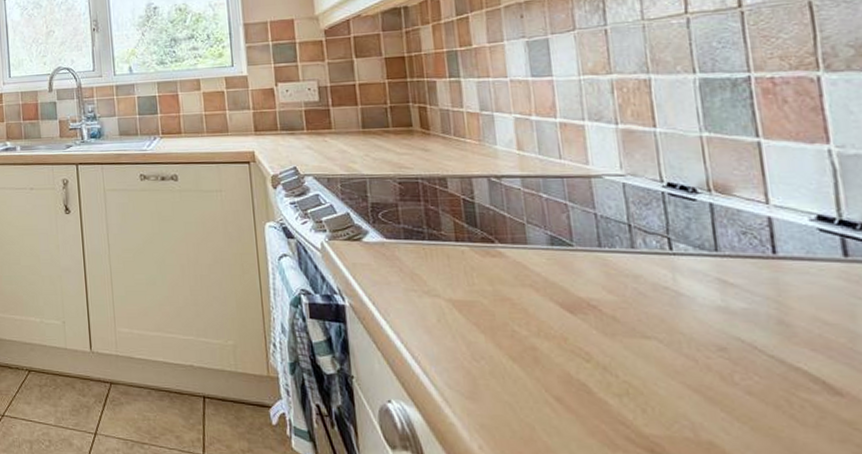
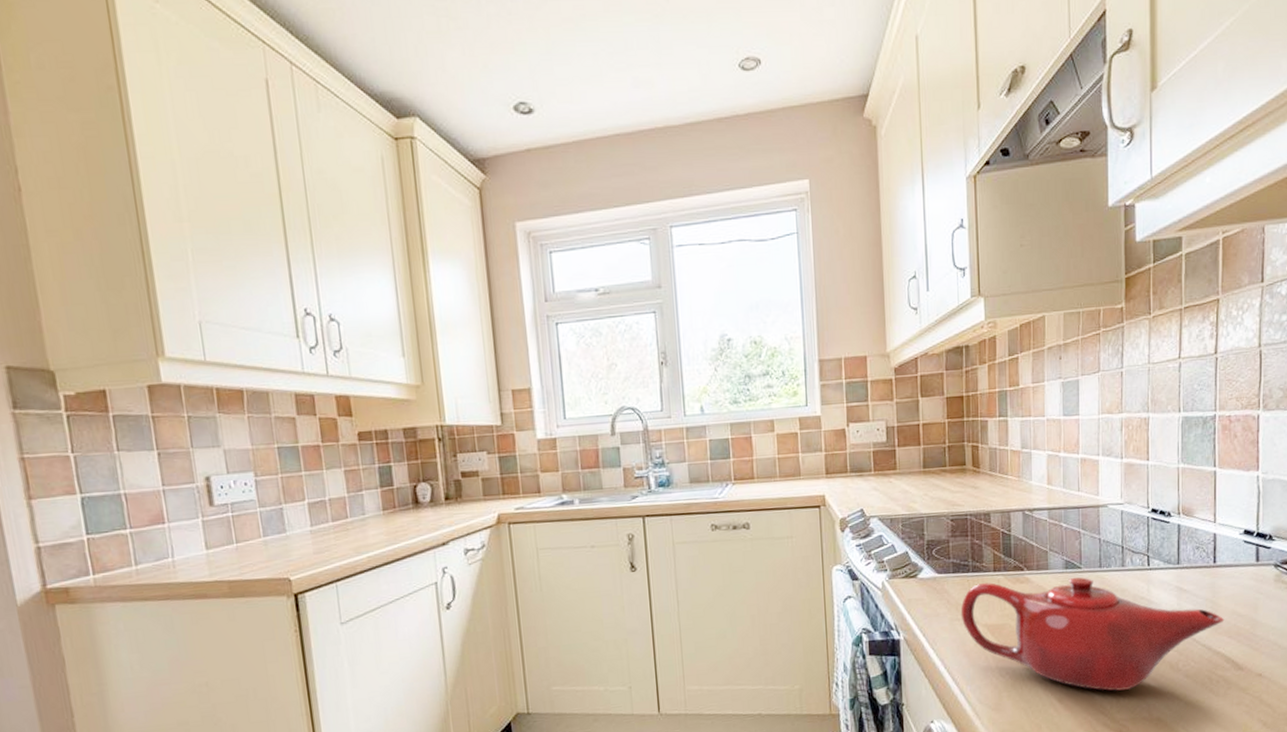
teapot: none [416,253,802,399] -> present [960,576,1225,691]

